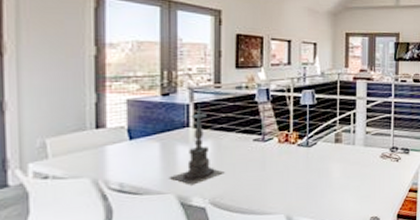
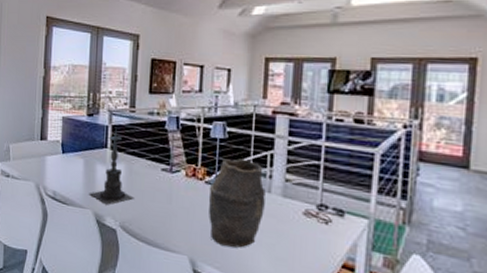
vase: none [301,120,351,197] -> present [208,158,266,248]

